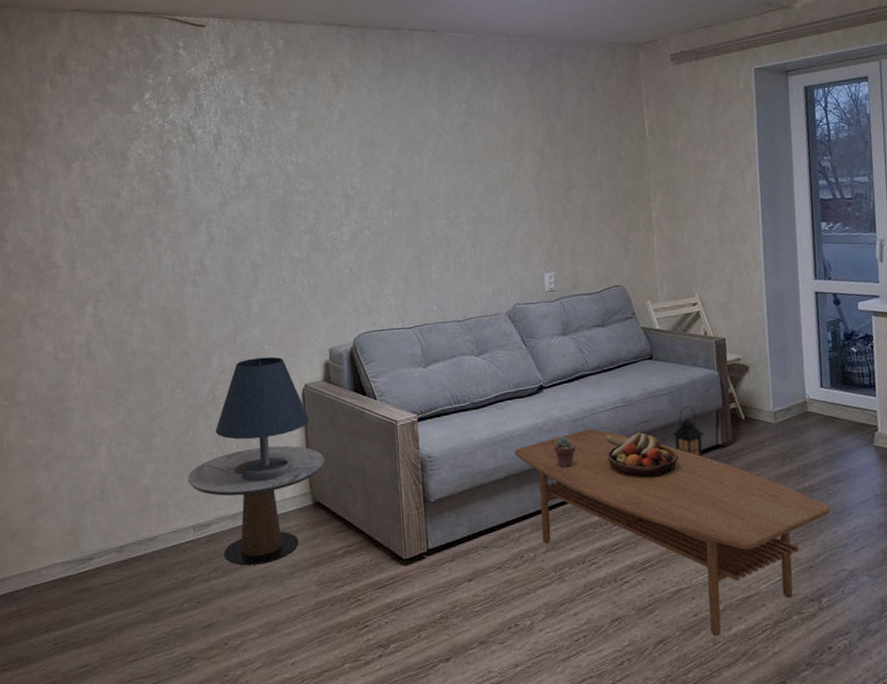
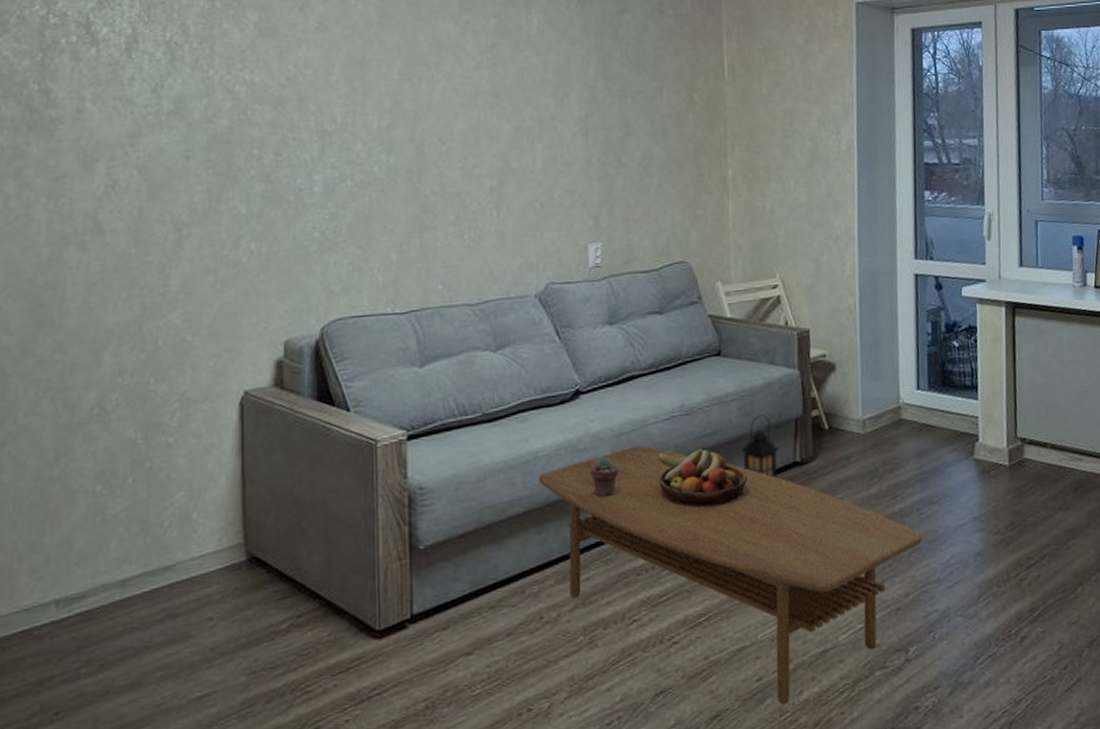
side table: present [188,445,324,566] -> none [52,478,267,655]
table lamp: present [215,356,310,481] -> none [100,352,249,531]

